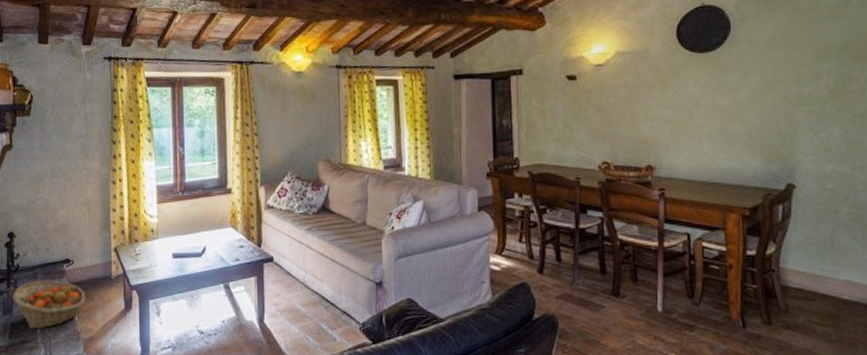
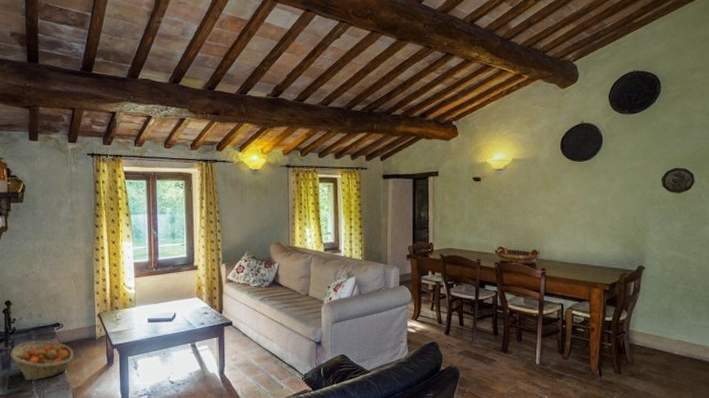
decorative plate: none [810,57,856,91] -> present [661,167,695,194]

